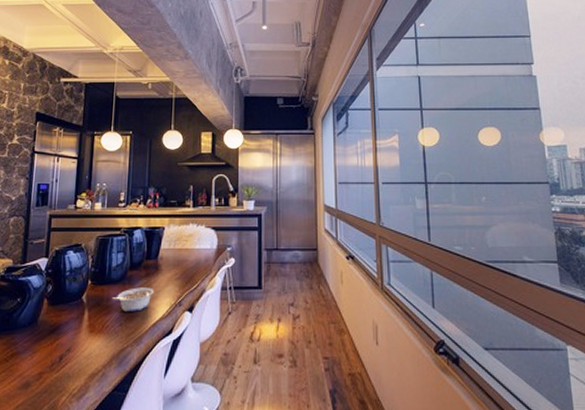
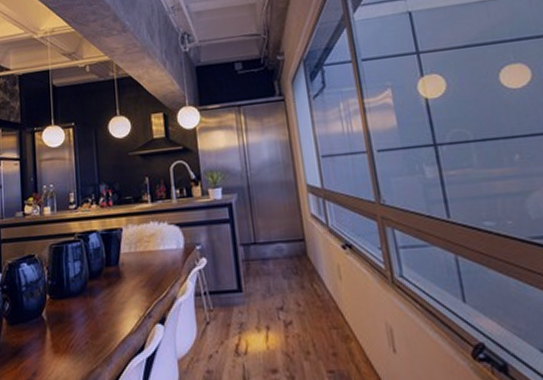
legume: present [111,287,154,312] -> none [73,298,119,328]

